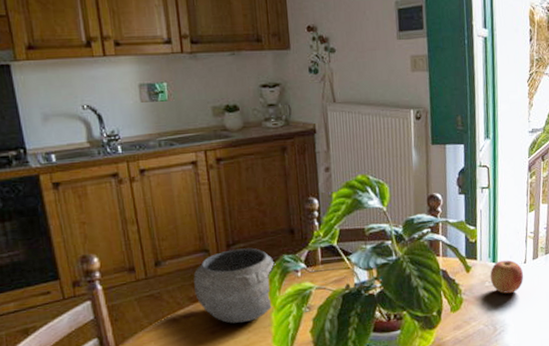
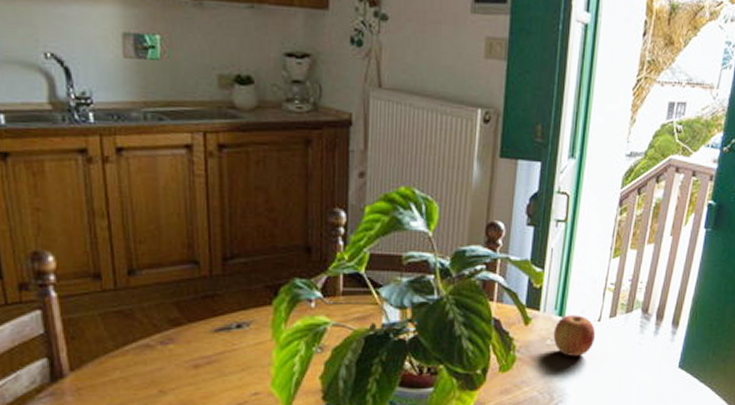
bowl: present [193,247,285,324] -> none [177,264,294,359]

